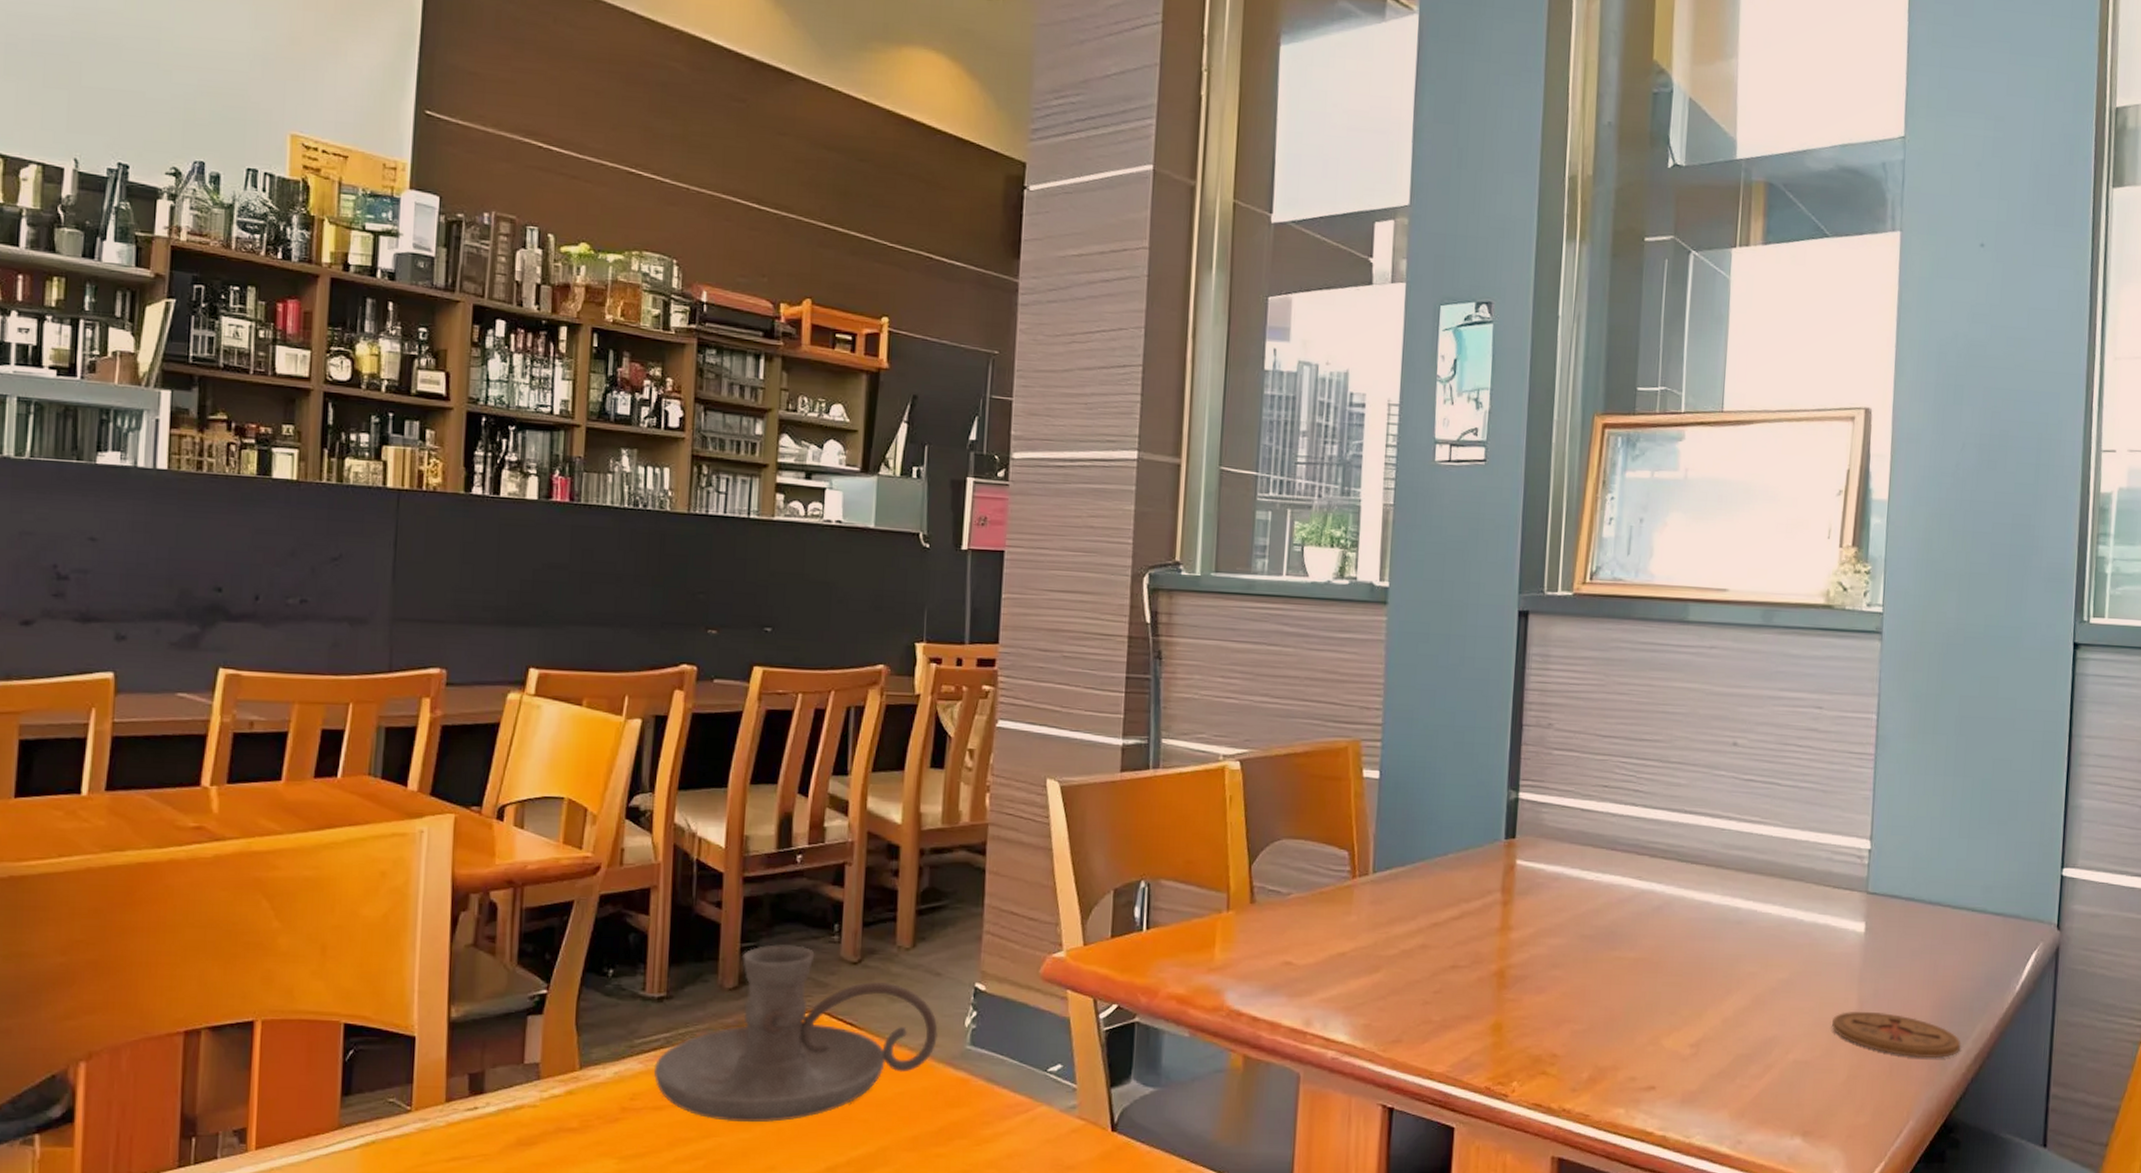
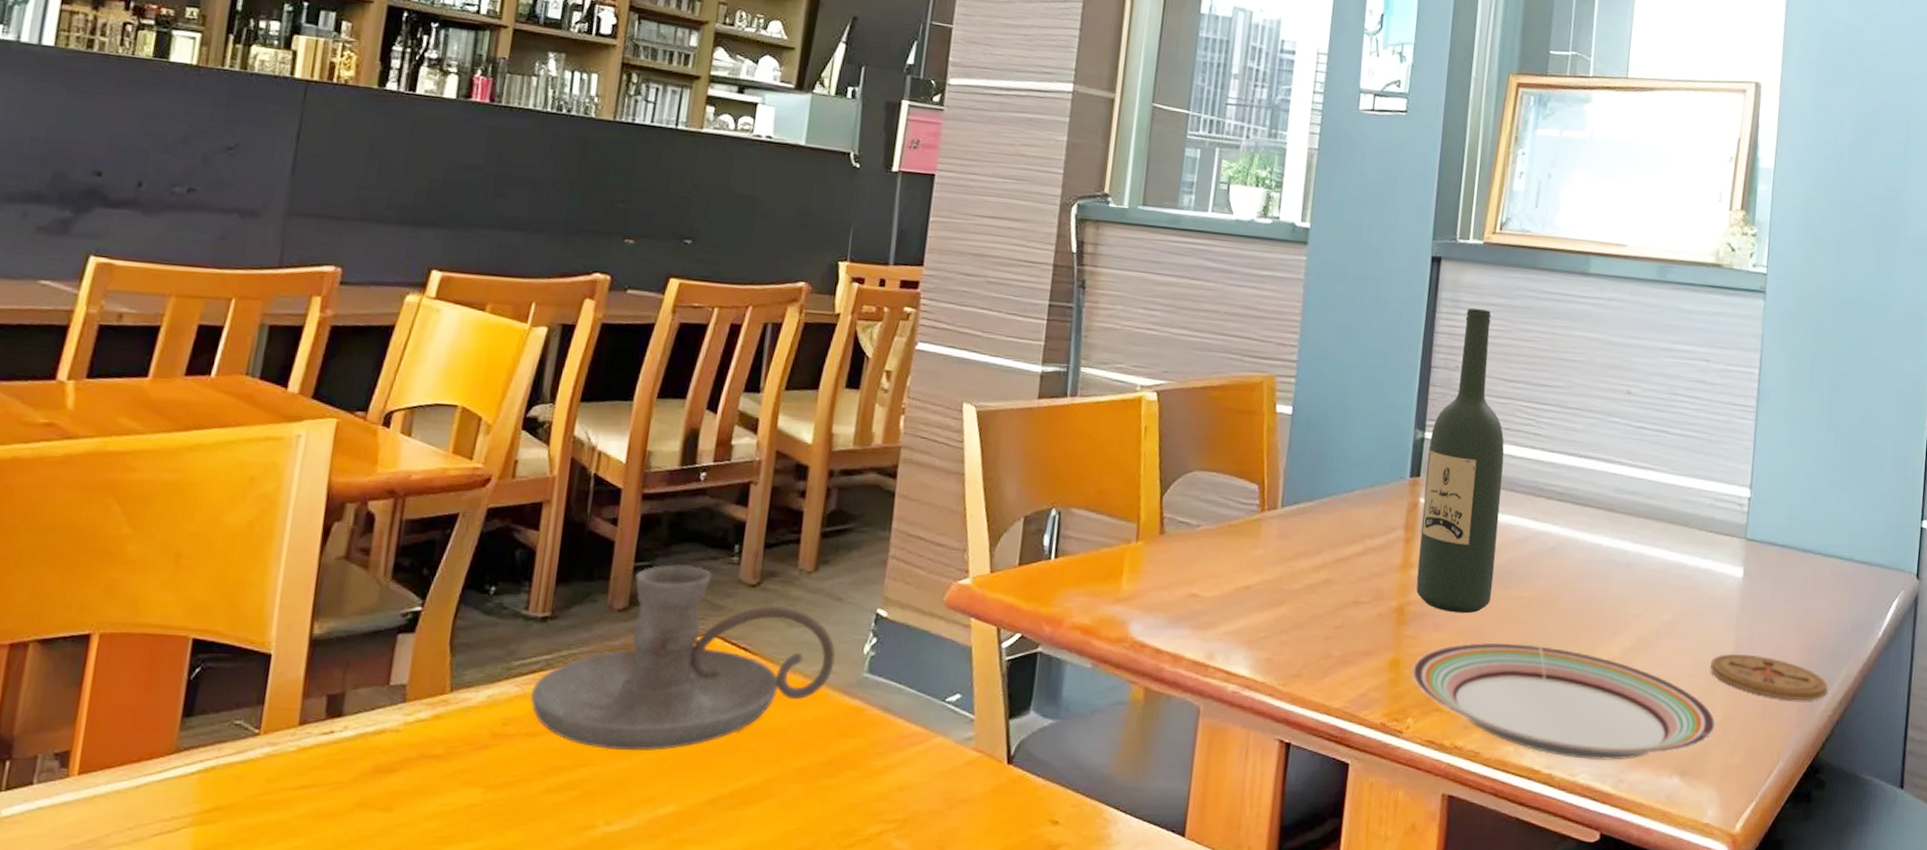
wine bottle: none [1516,663,1604,976] -> present [1416,308,1505,614]
plate: none [1516,1004,1840,1122] -> present [1412,642,1717,761]

